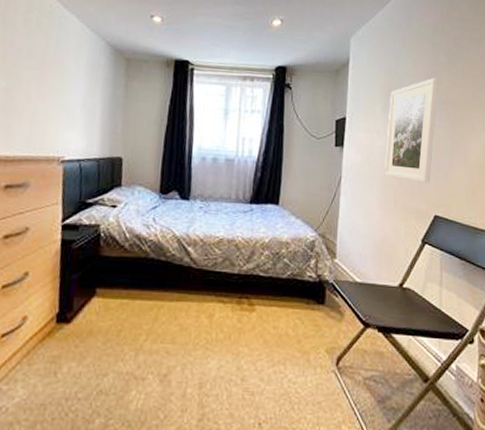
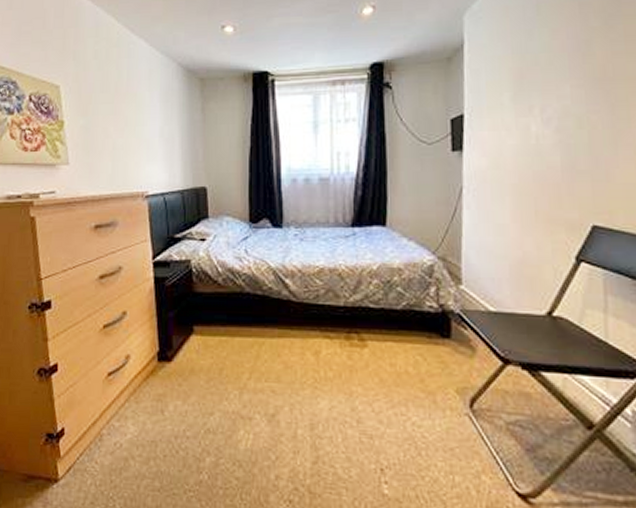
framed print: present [385,77,439,184] -> none [519,48,591,186]

